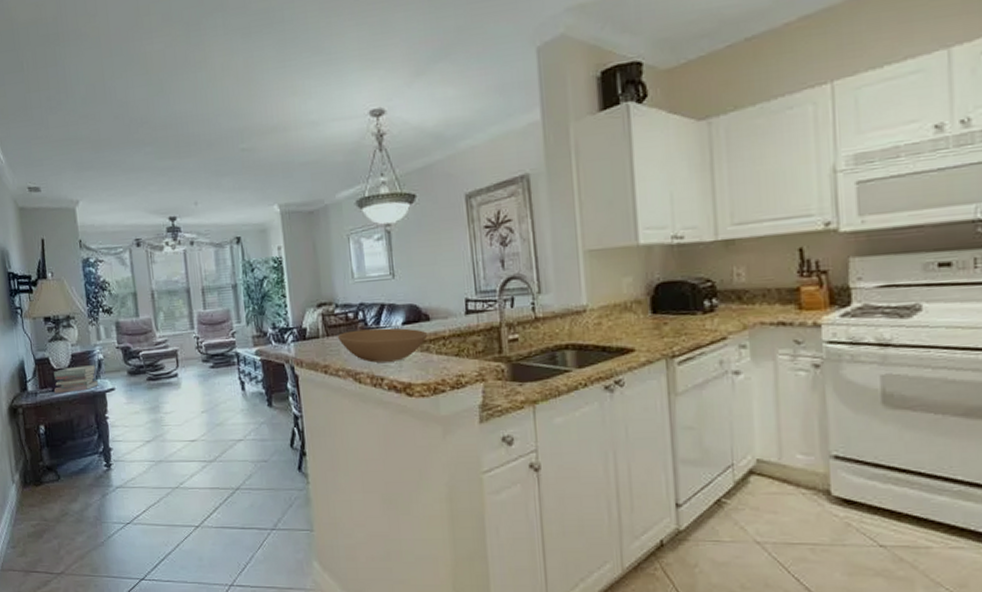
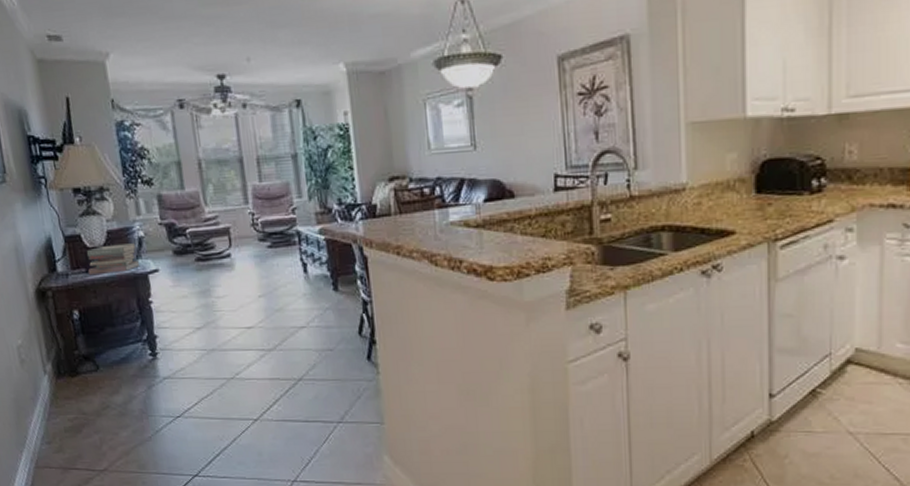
bowl: present [338,328,428,363] -> none [412,205,512,244]

